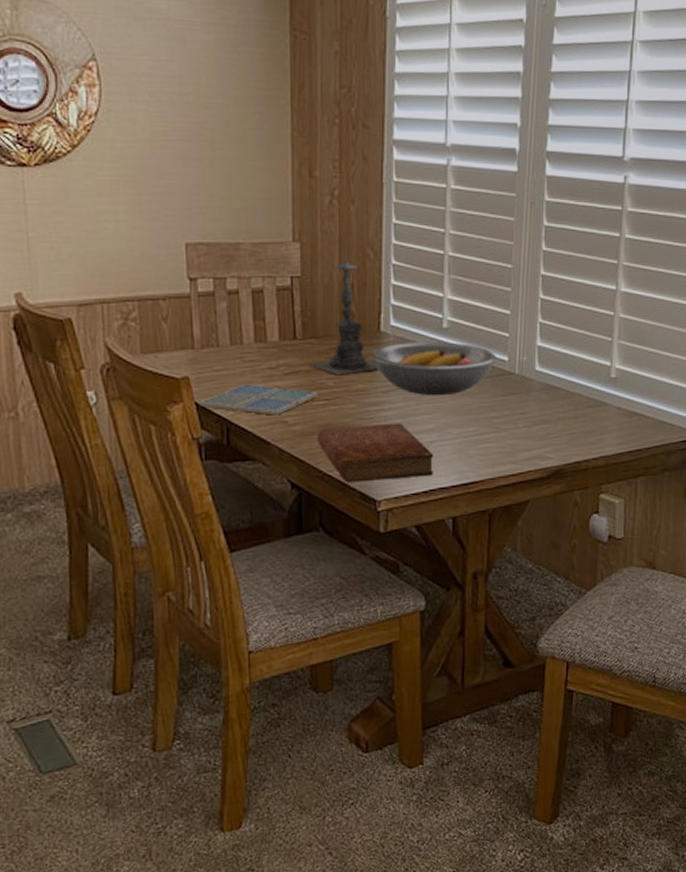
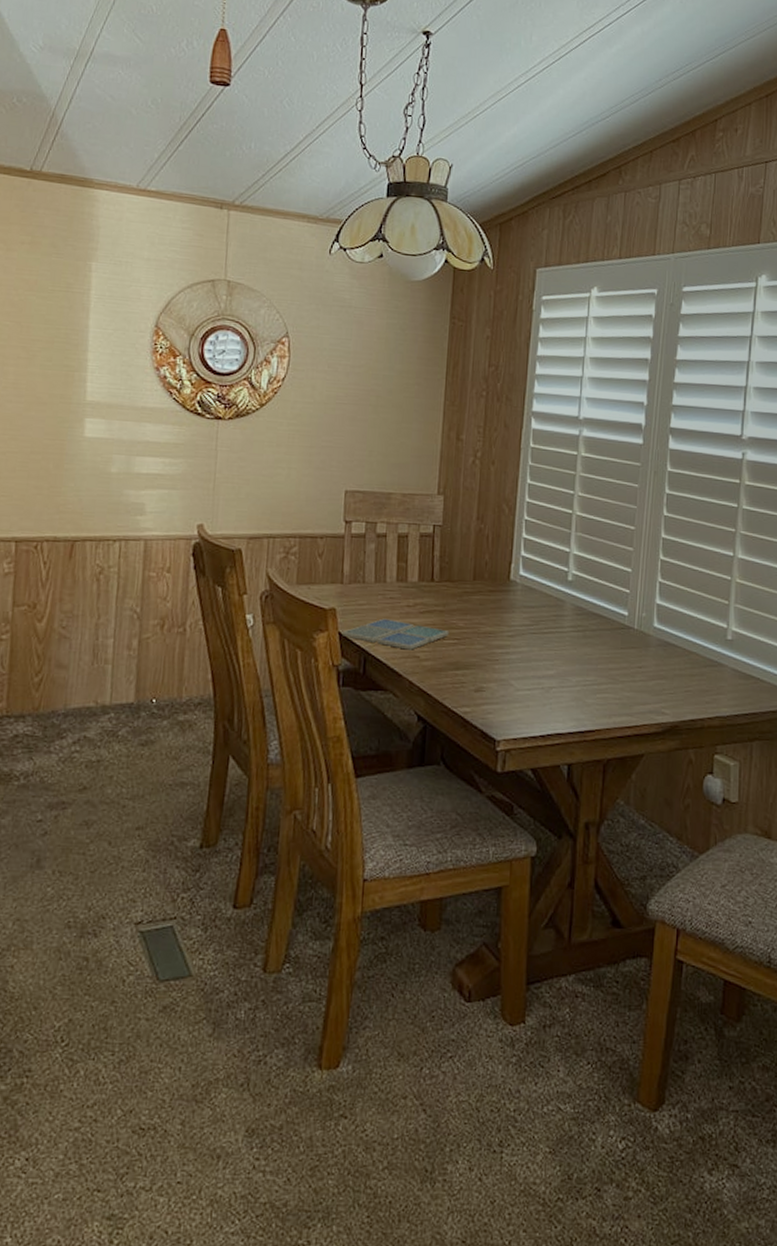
candle holder: present [309,248,379,376] -> none [443,503,507,618]
bible: present [318,423,433,483] -> none [445,665,552,721]
fruit bowl: present [371,342,496,396] -> none [500,591,617,645]

